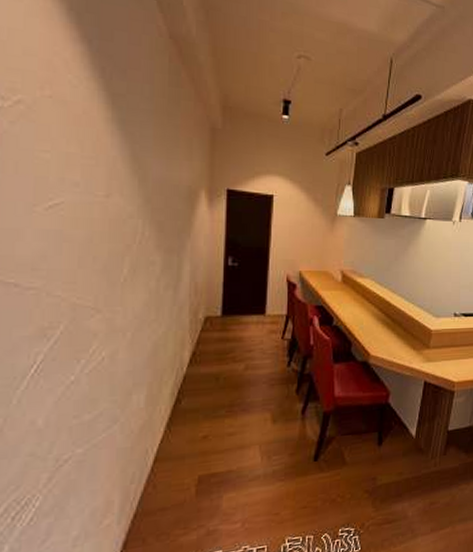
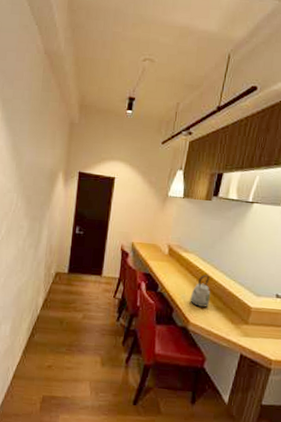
kettle: none [369,300,390,337] -> present [190,275,211,307]

